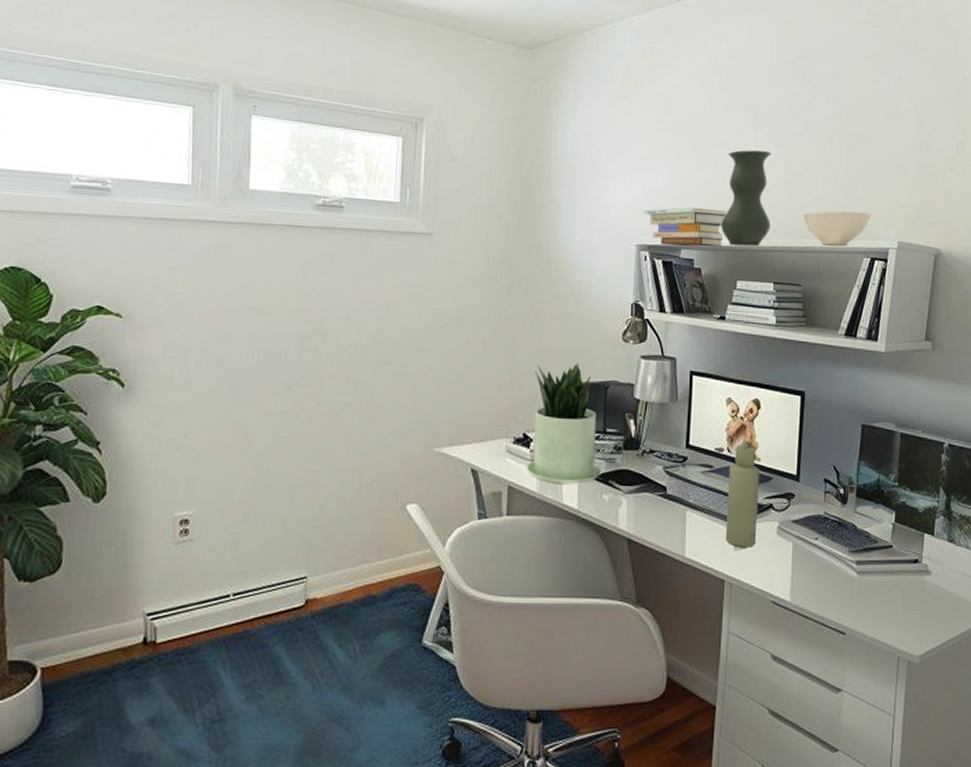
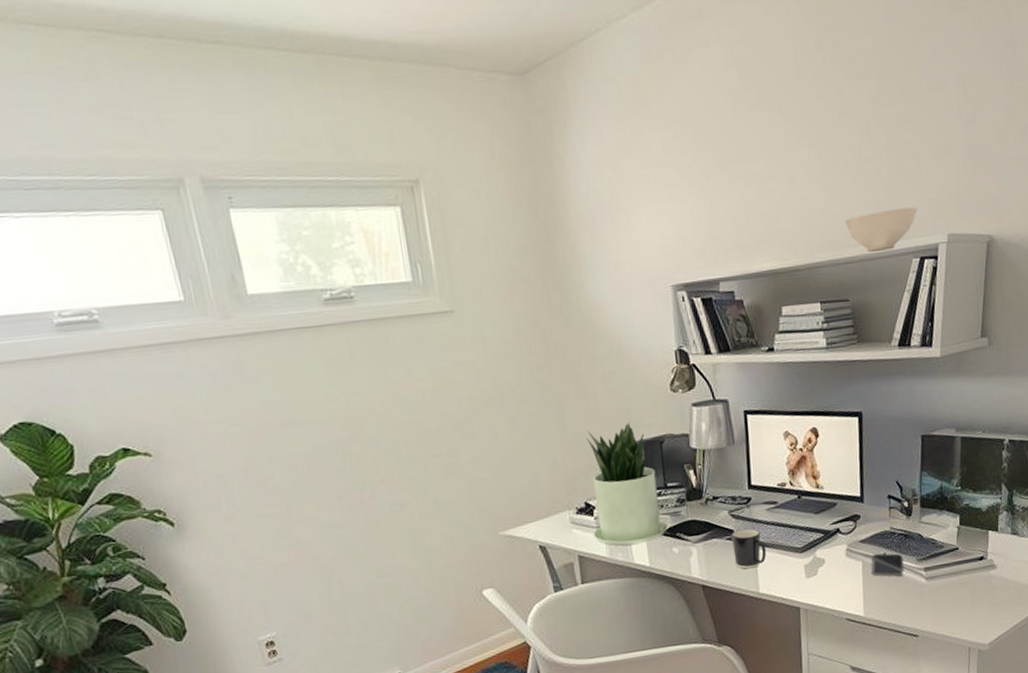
books: present [643,207,727,247] -> none [674,231,764,281]
mug: none [663,487,697,530] -> present [730,528,767,569]
vase: present [721,150,771,247] -> none [758,154,812,270]
bottle: present [725,440,760,547] -> none [793,471,827,575]
smartphone: none [801,536,834,565] -> present [870,553,903,577]

